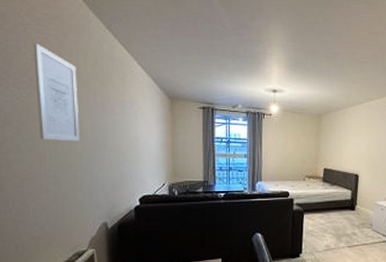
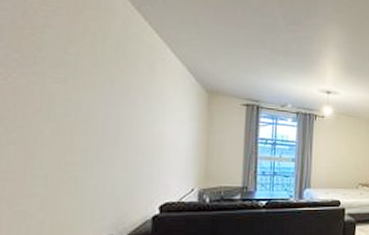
wall art: present [33,42,79,142] -> none [29,15,91,136]

